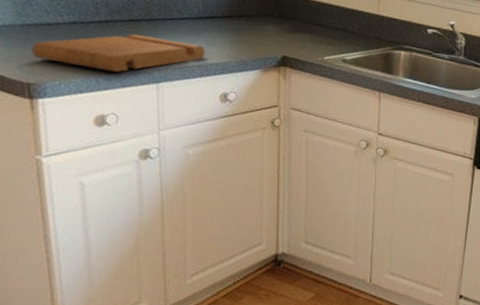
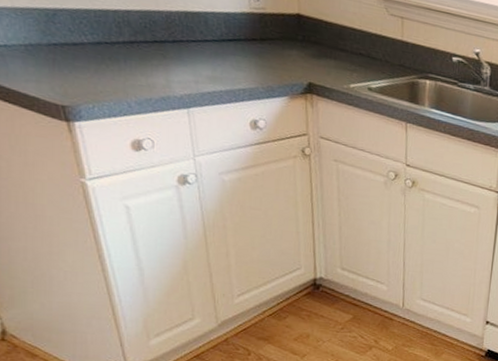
cutting board: present [30,34,206,73] -> none [60,56,232,97]

